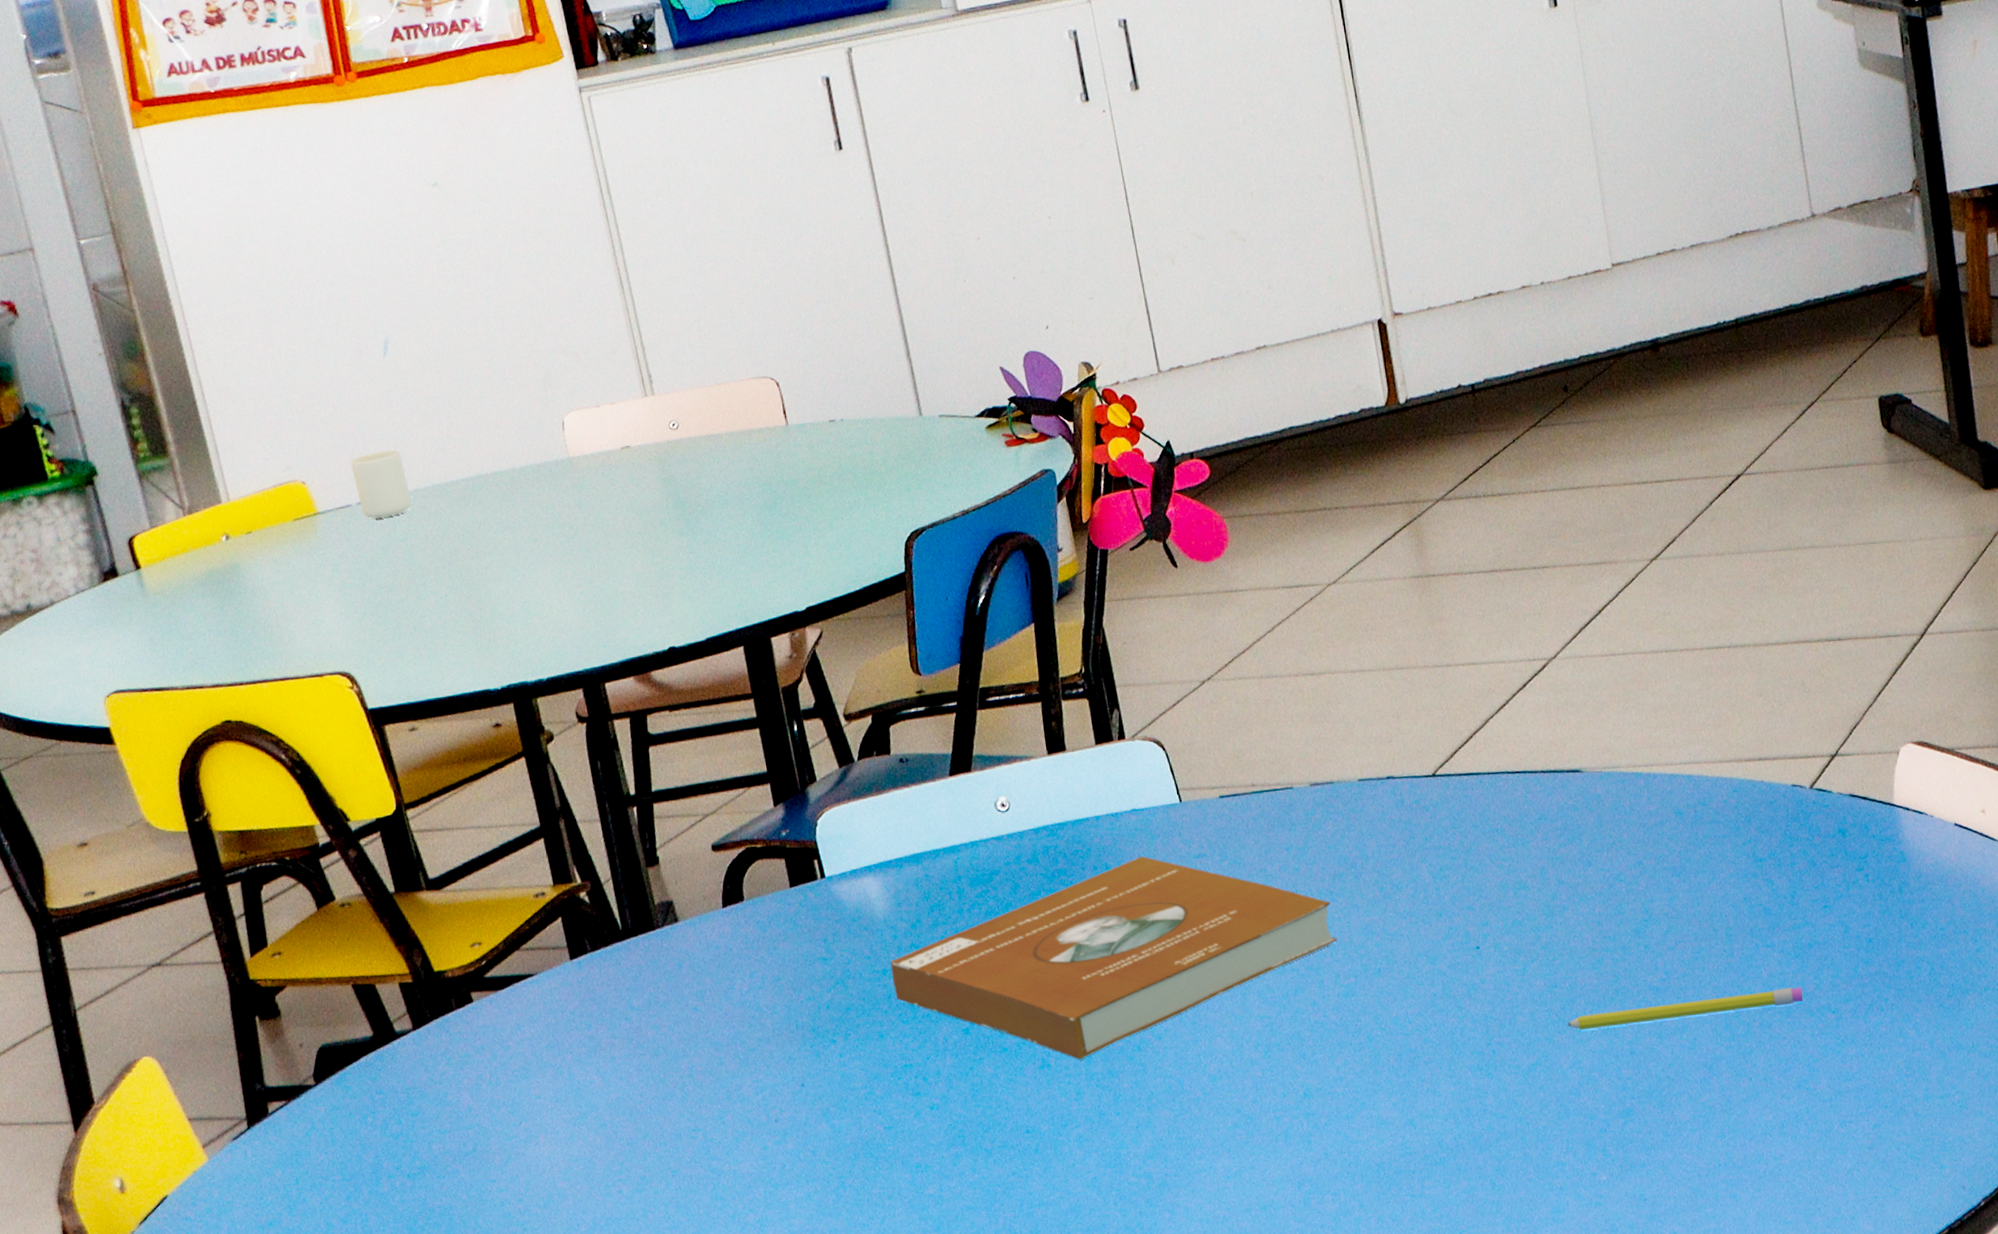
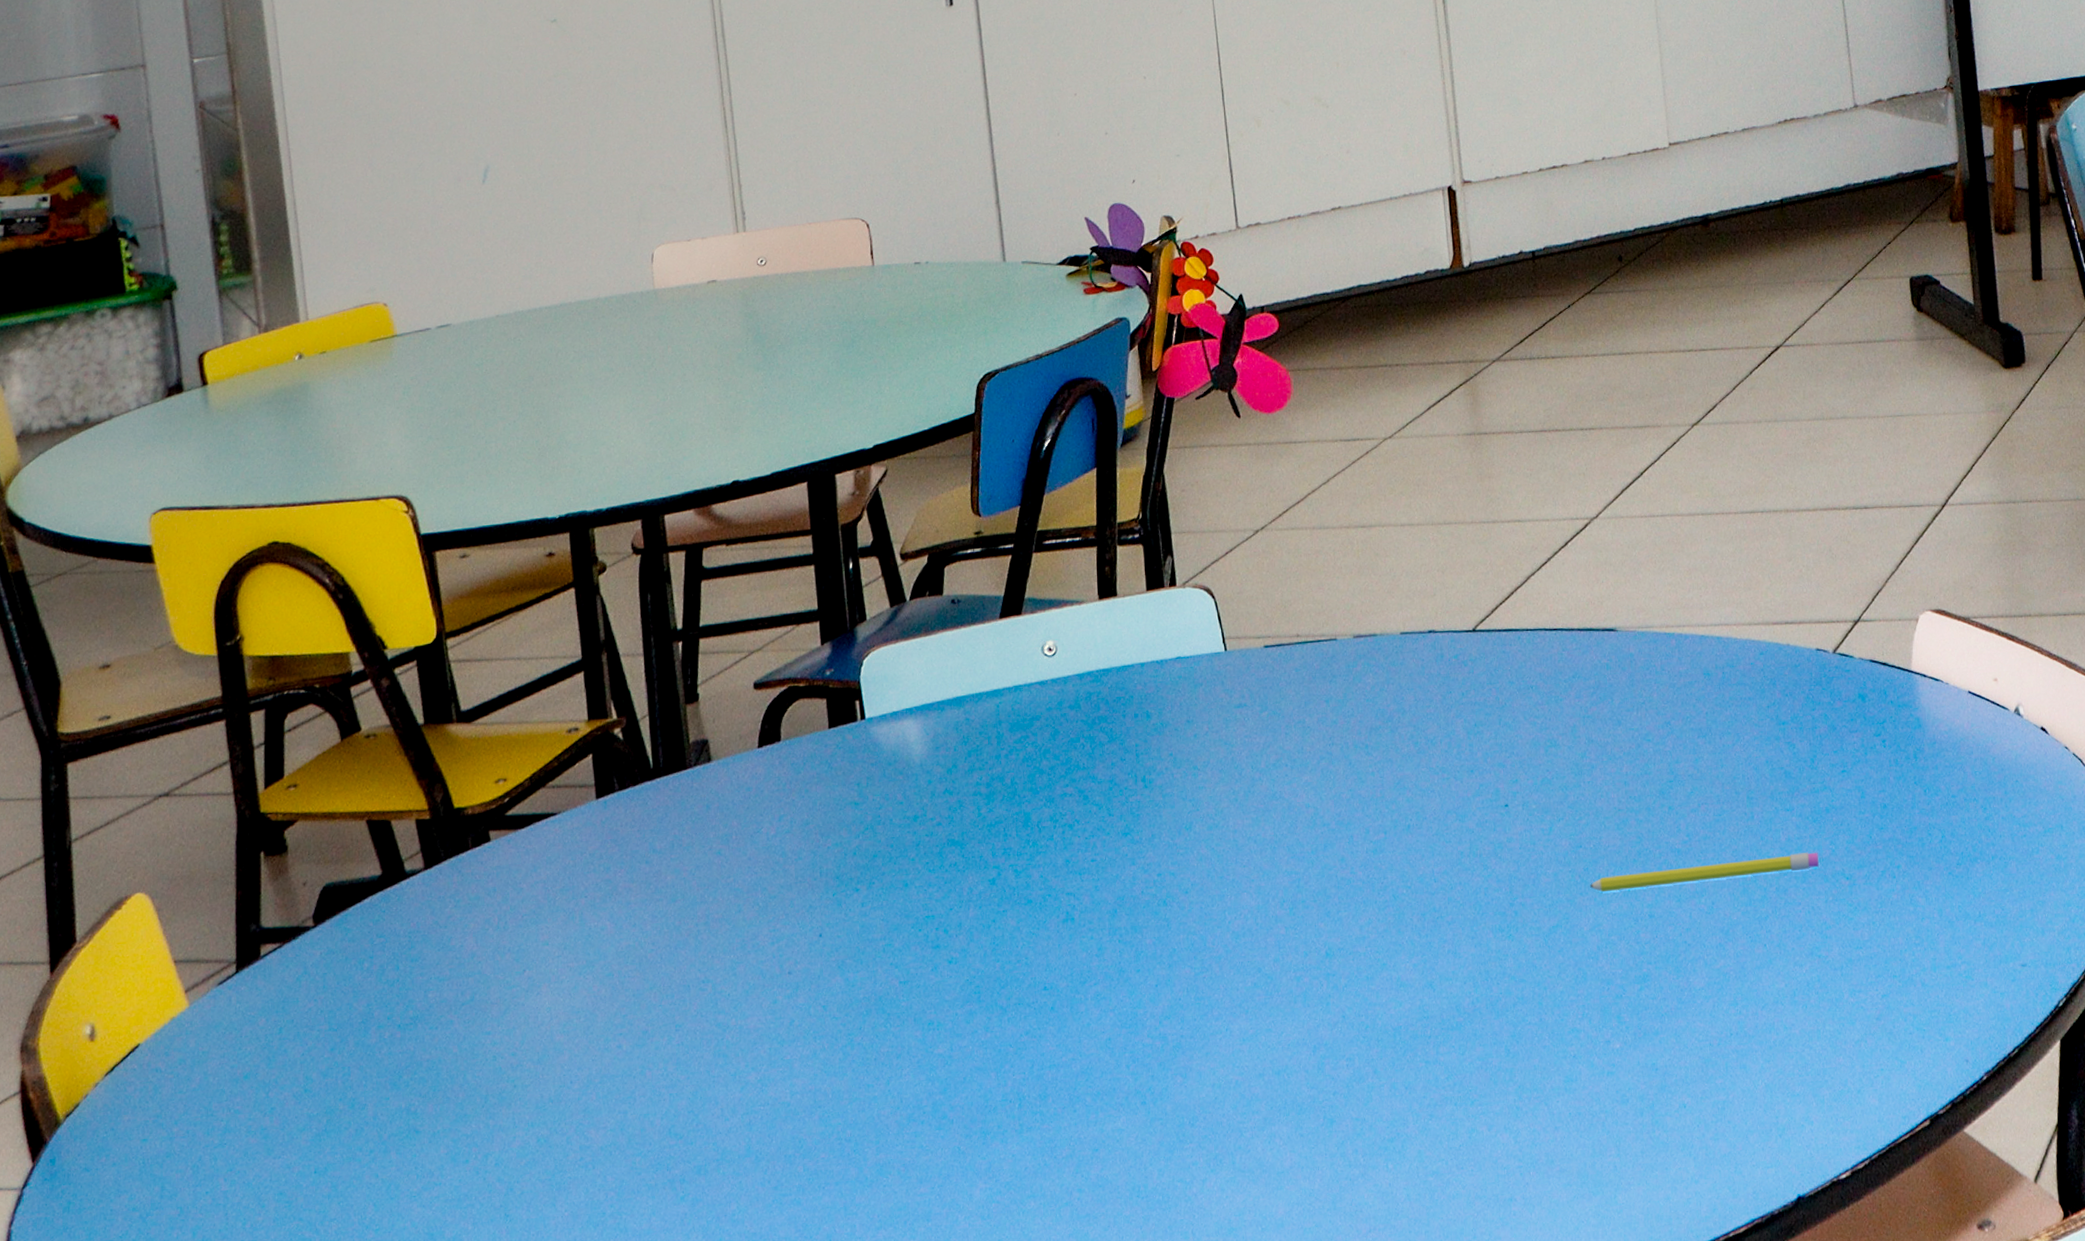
cup: present [350,449,412,519] -> none [435,275,492,343]
book: present [890,856,1337,1060] -> none [922,705,1369,913]

